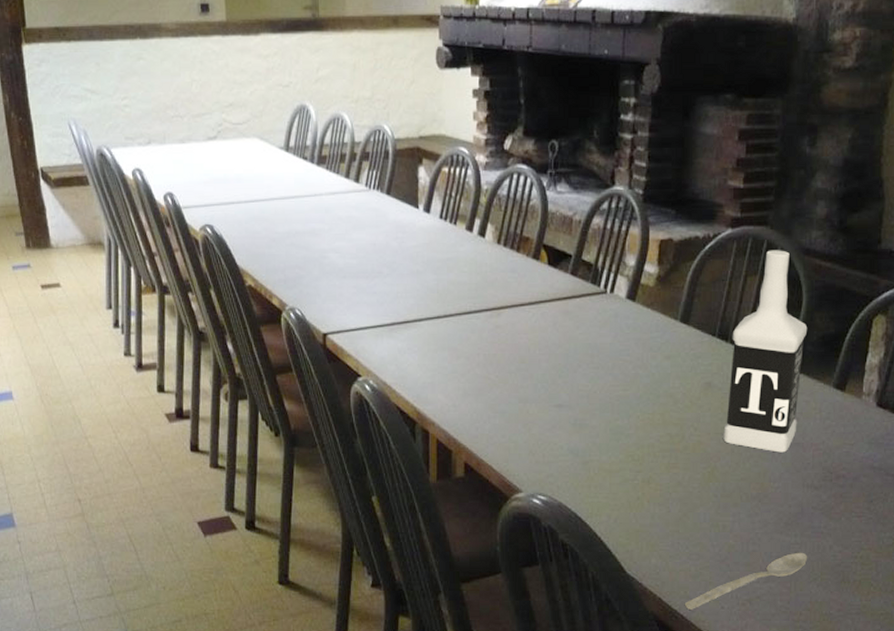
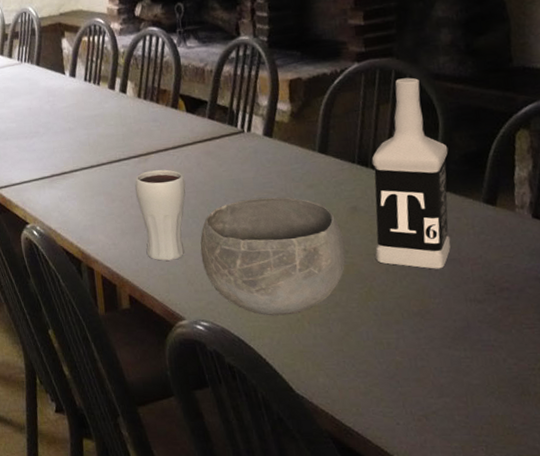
drinking glass: none [484,327,538,427] -> present [135,169,186,261]
bowl: none [546,365,694,493] -> present [200,197,346,316]
spoon: present [684,552,808,610] -> none [357,366,482,426]

